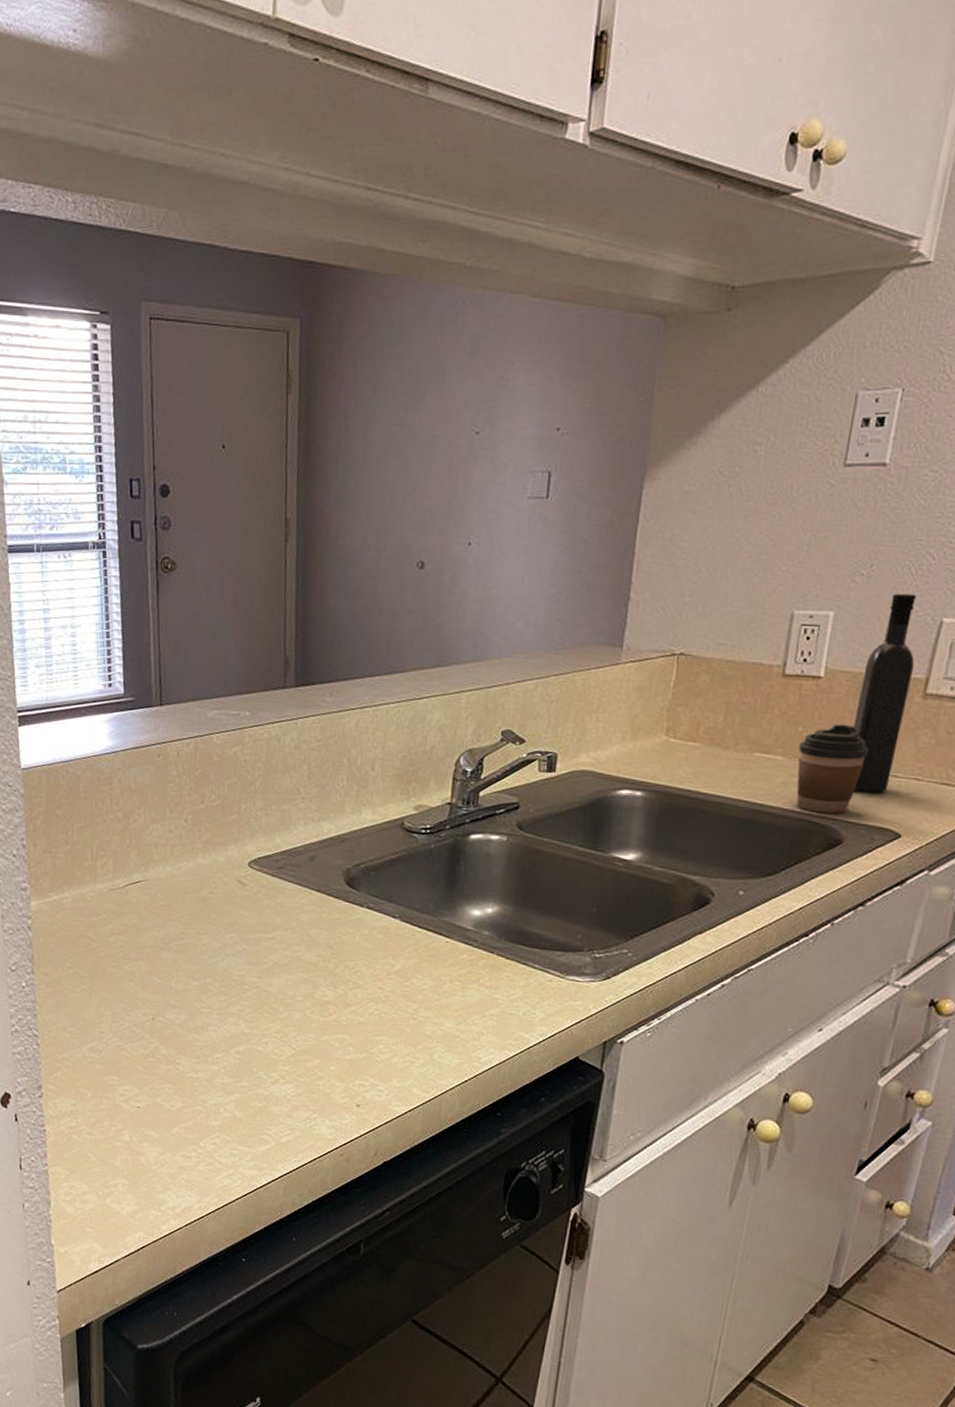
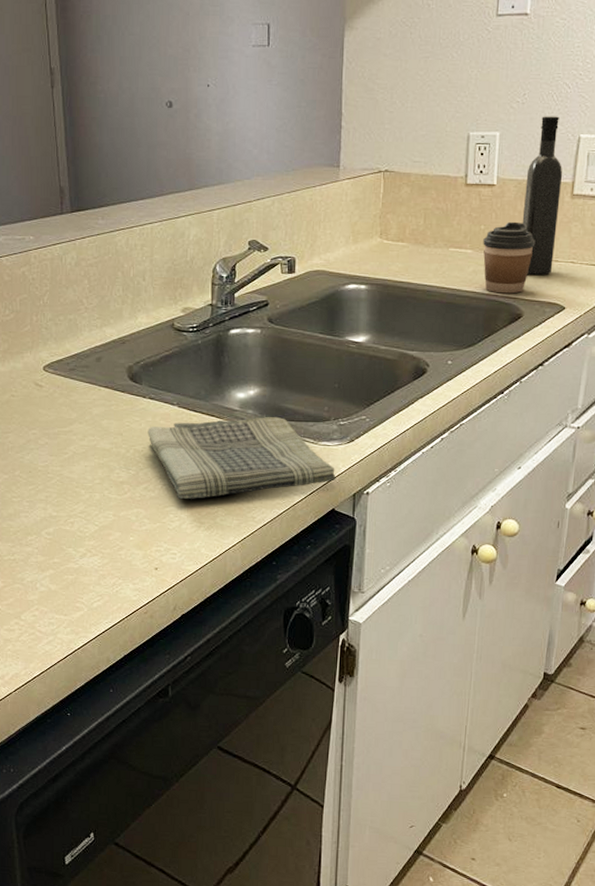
dish towel: none [361,938,584,1030] -> present [147,416,336,499]

